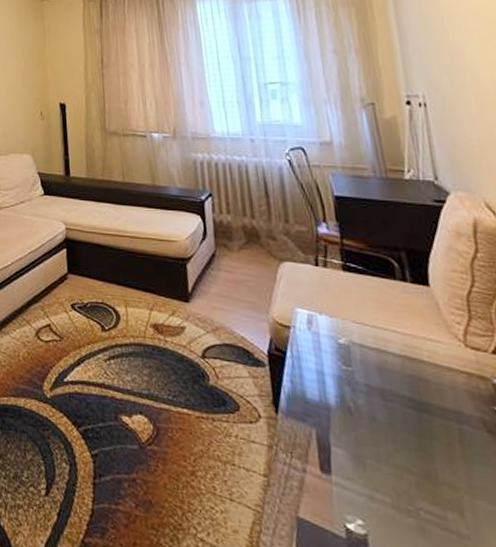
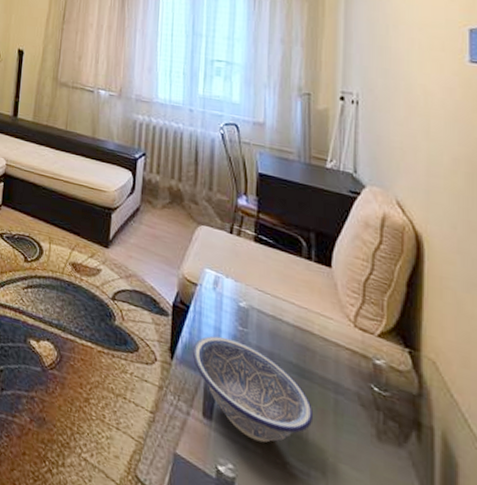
decorative bowl: none [297,380,440,491] -> present [192,335,314,443]

